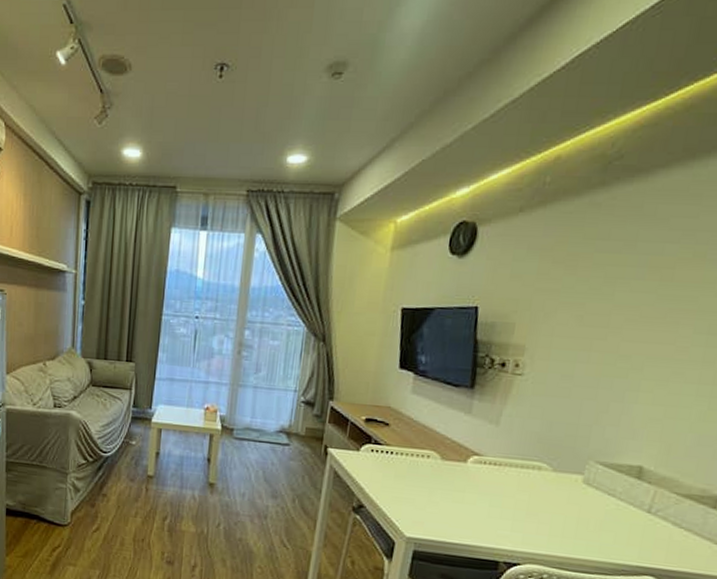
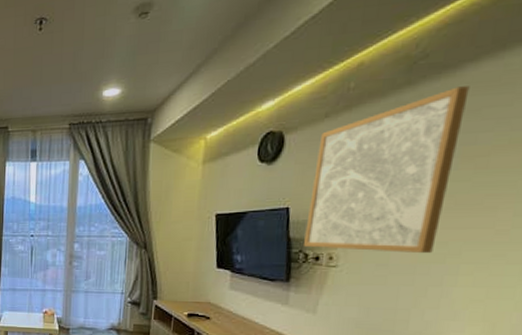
wall art: none [491,193,660,366] -> present [304,86,470,253]

